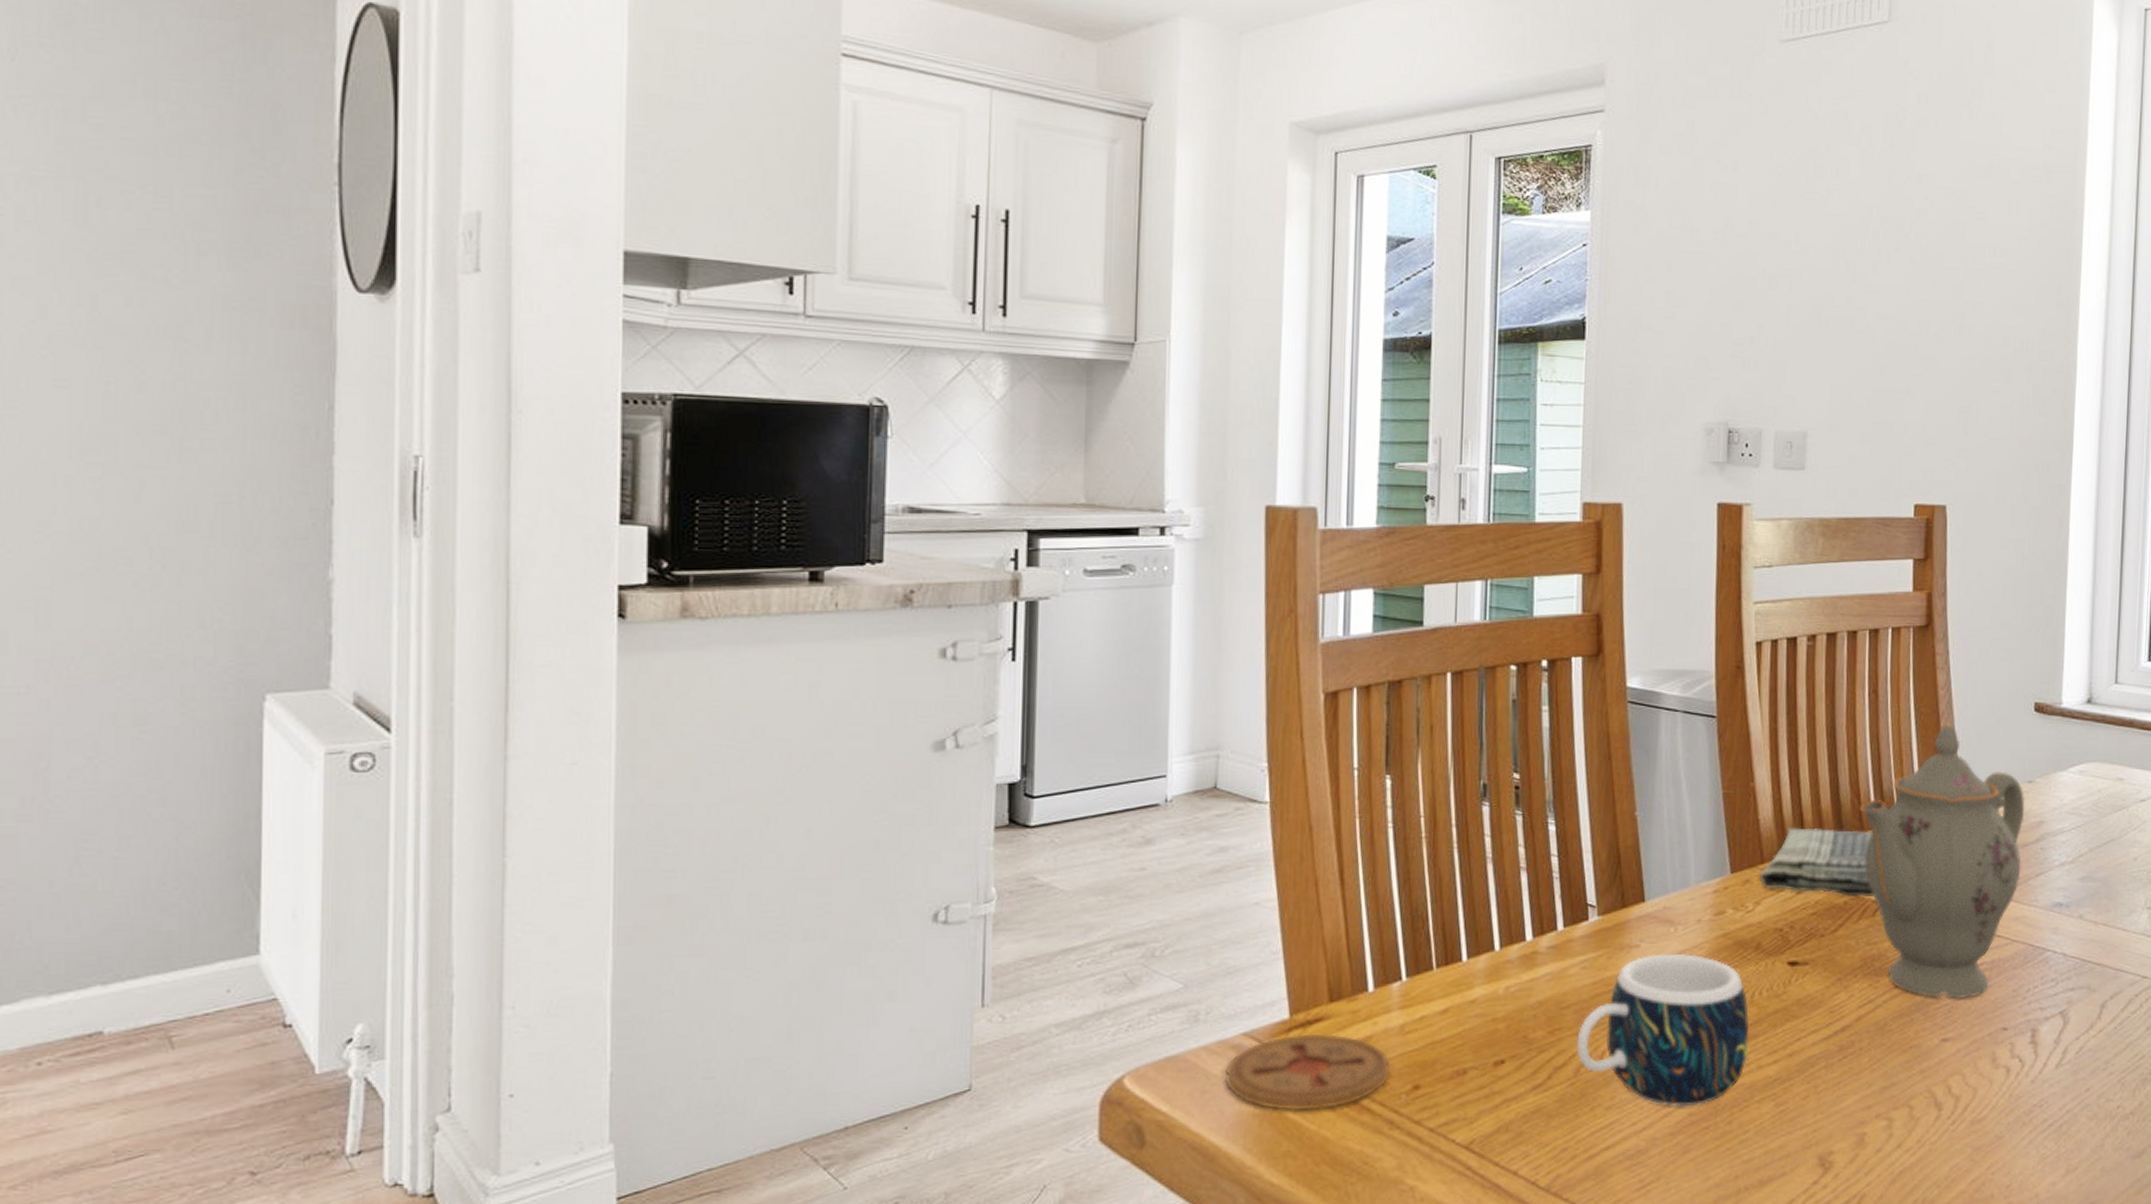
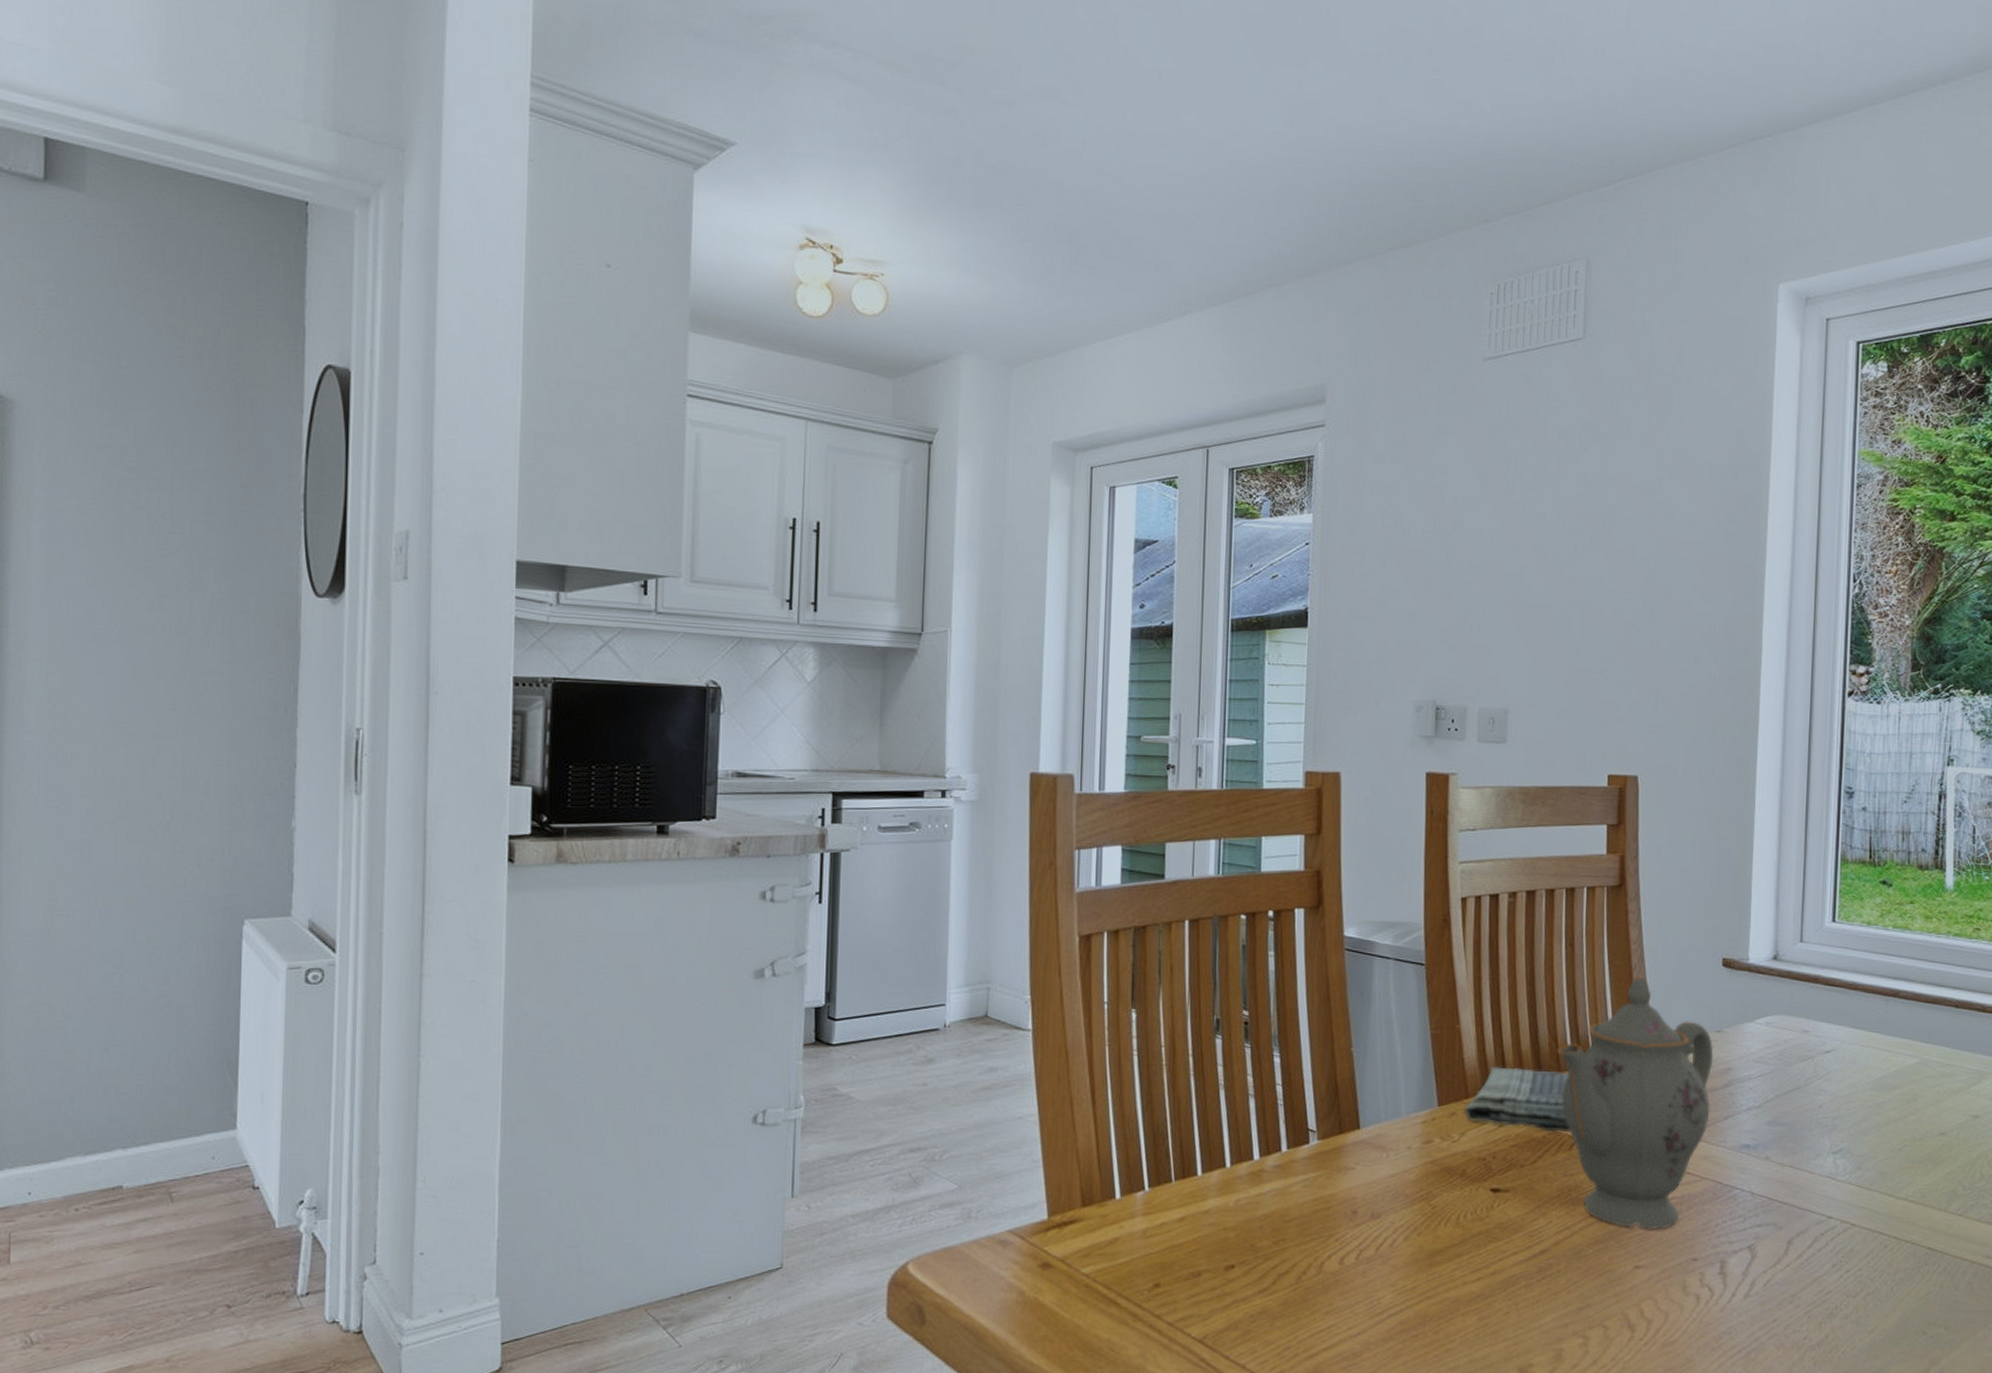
coaster: present [1224,1033,1391,1112] -> none [992,1233,1135,1302]
mug: present [1576,954,1749,1106] -> none [1298,1176,1455,1315]

